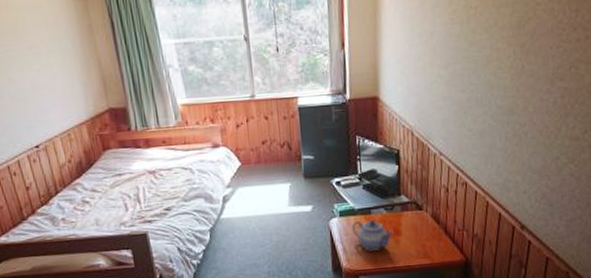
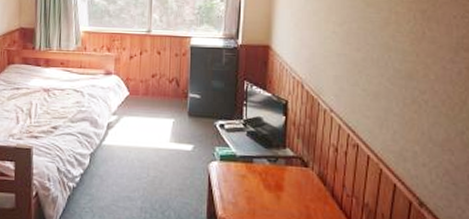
teapot: present [352,220,393,251] -> none [232,167,275,204]

